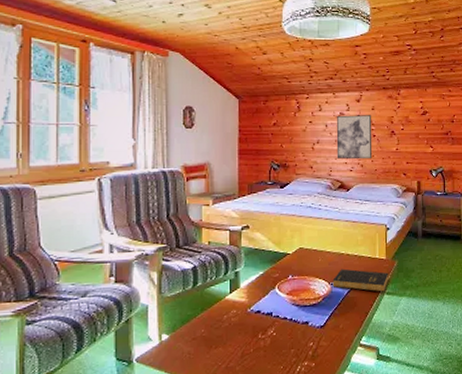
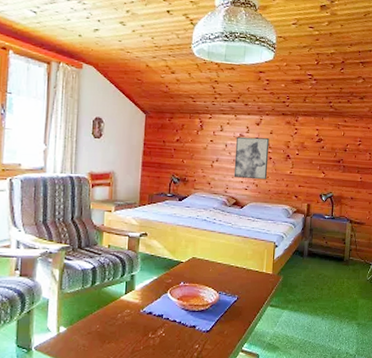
book: present [332,268,389,292] -> none [221,280,274,304]

